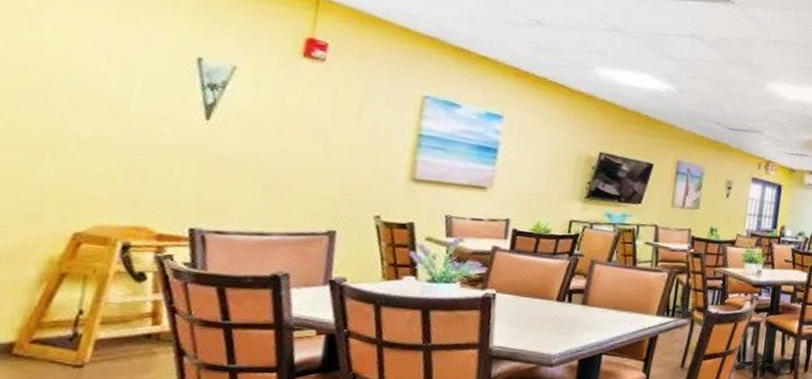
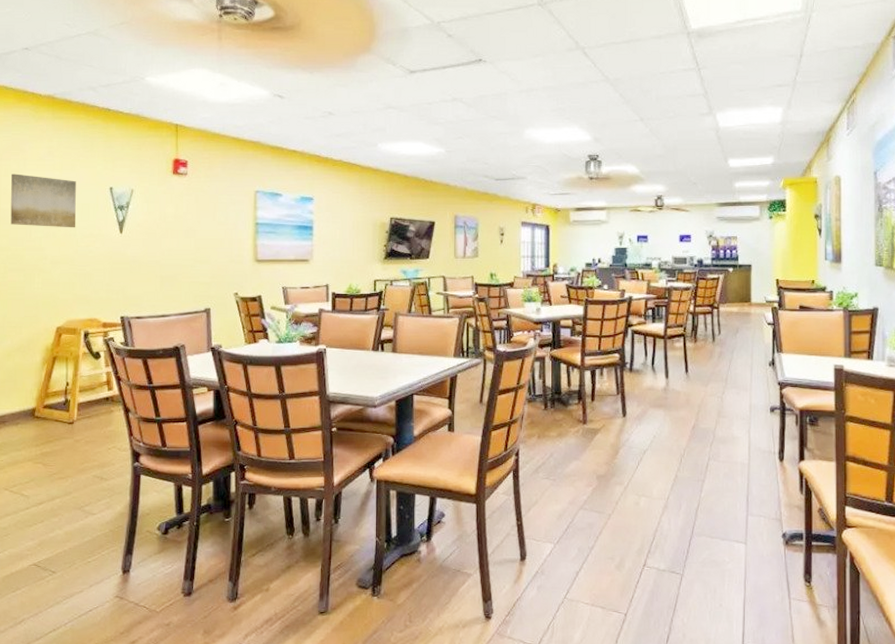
wall art: none [10,12,141,103] -> present [10,174,76,228]

